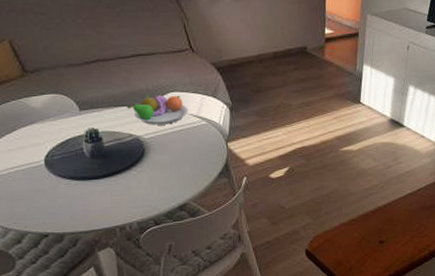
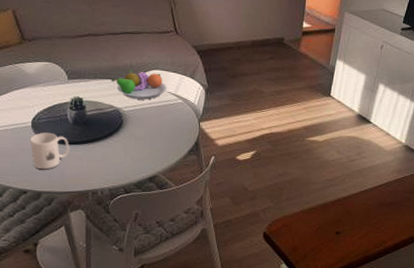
mug: none [44,170,90,210] -> present [30,133,69,170]

